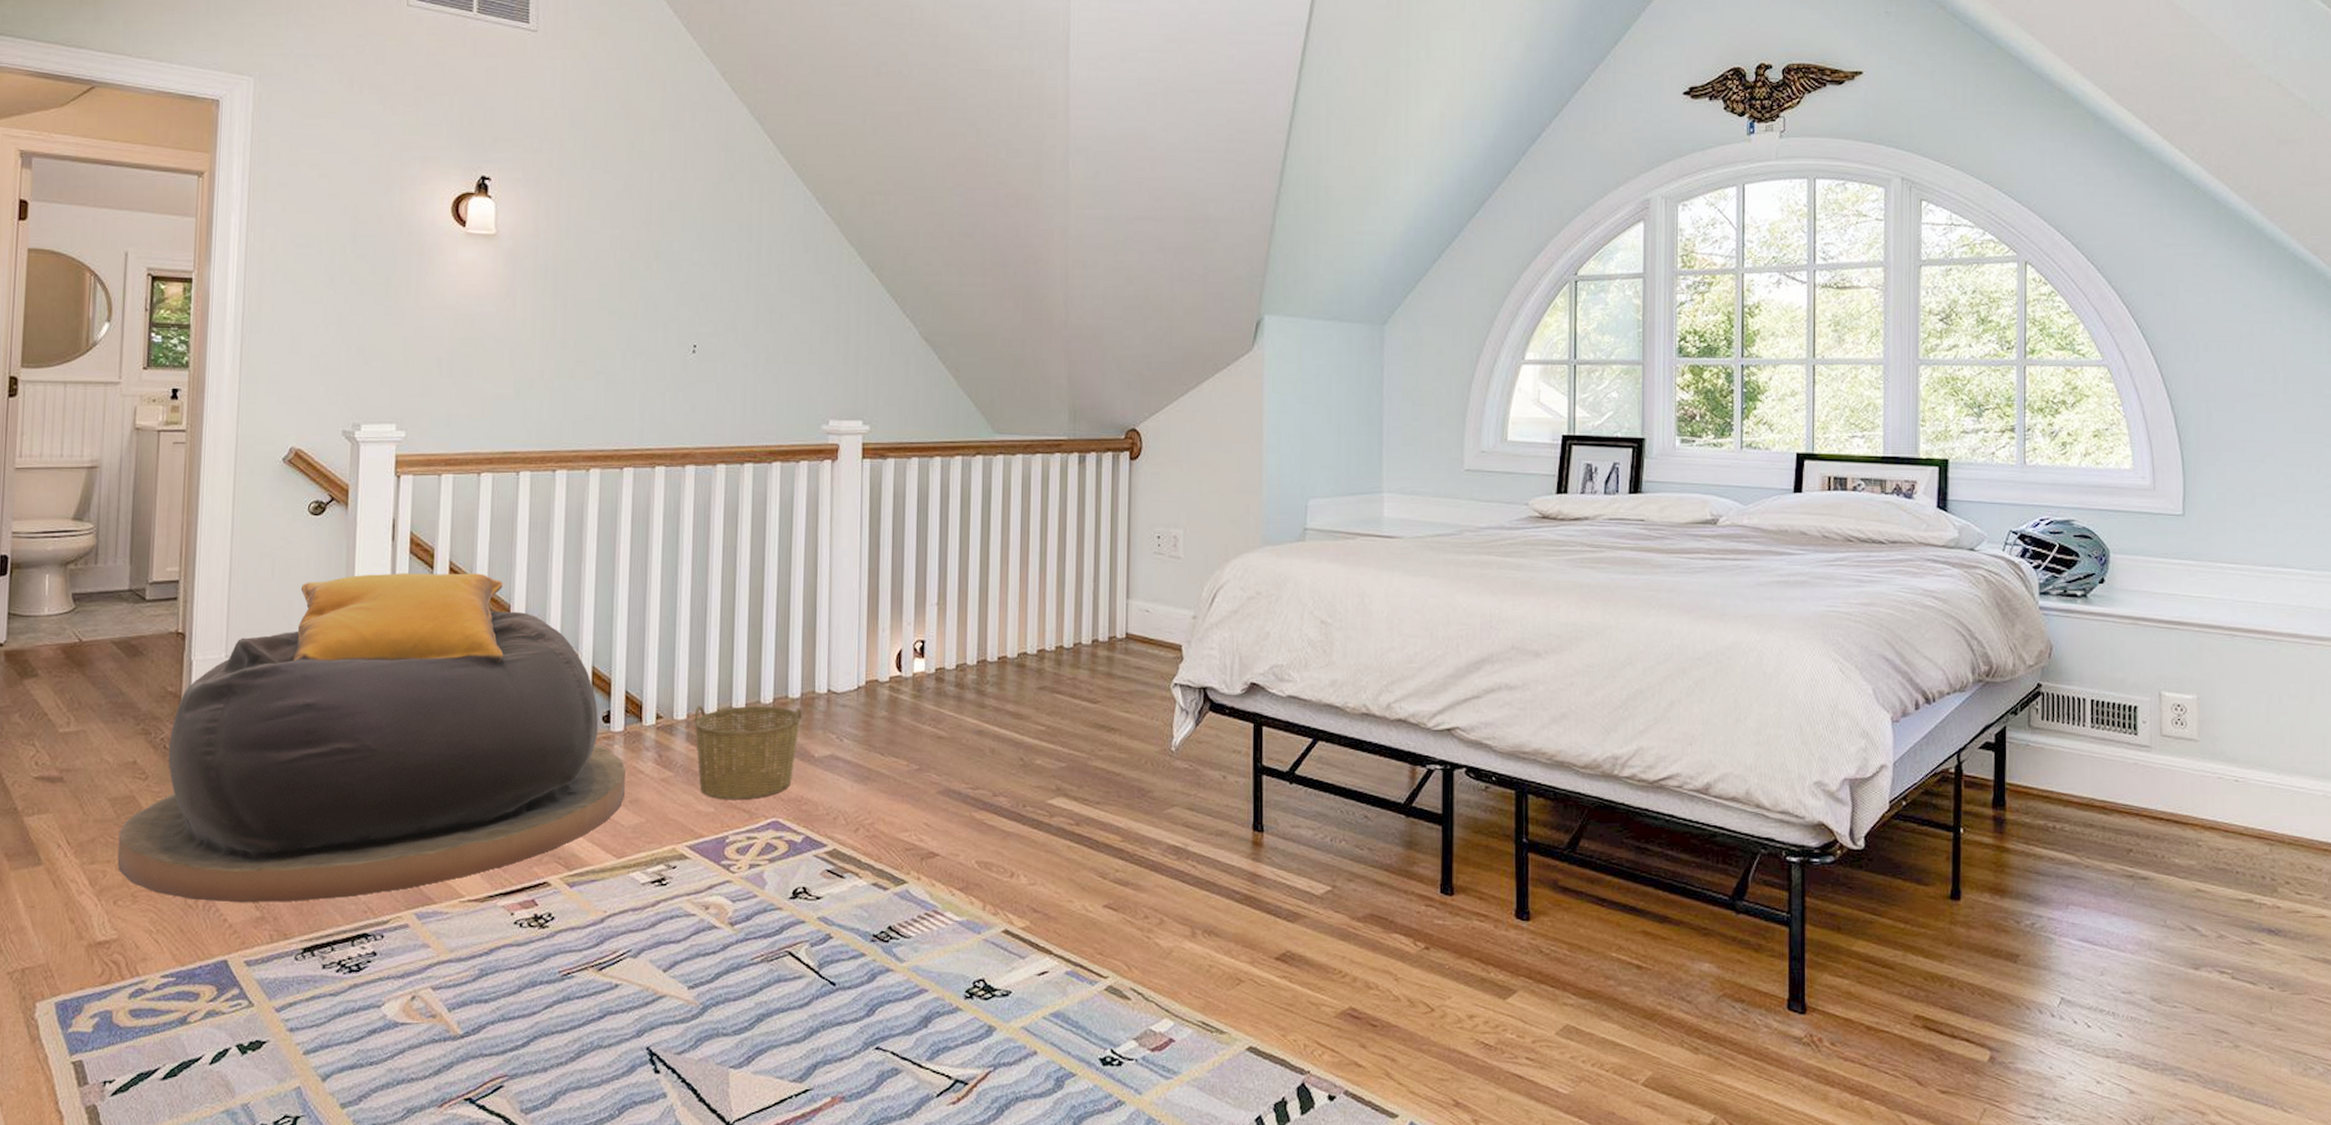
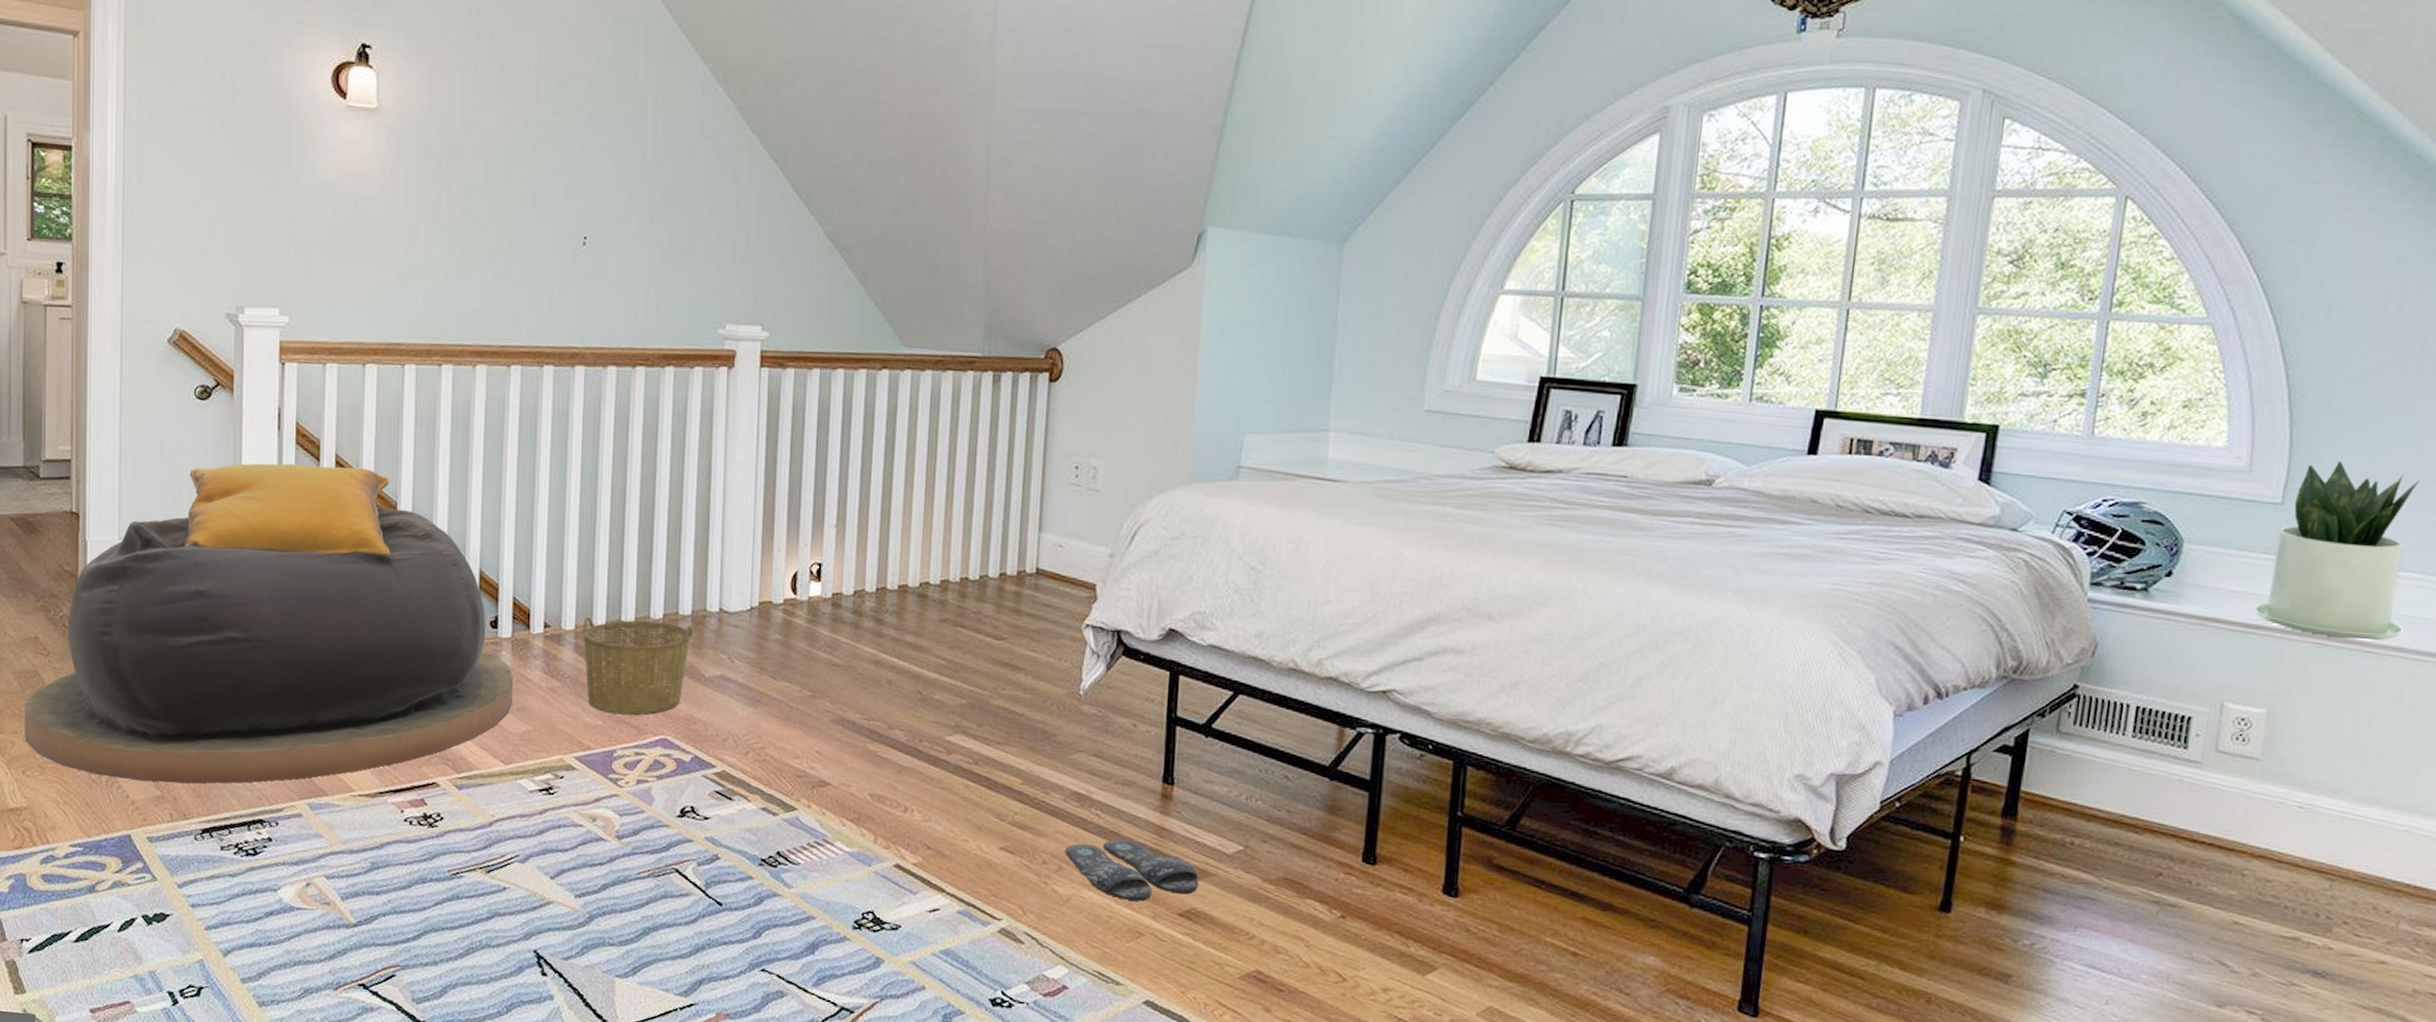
slippers: none [1165,888,1291,948] -> present [1065,838,1199,901]
planter: none [2173,477,2296,629] -> present [2253,461,2419,640]

